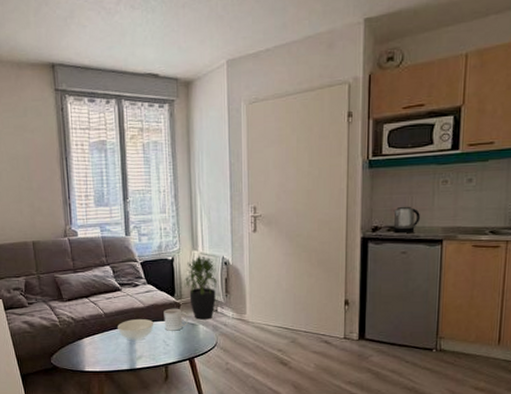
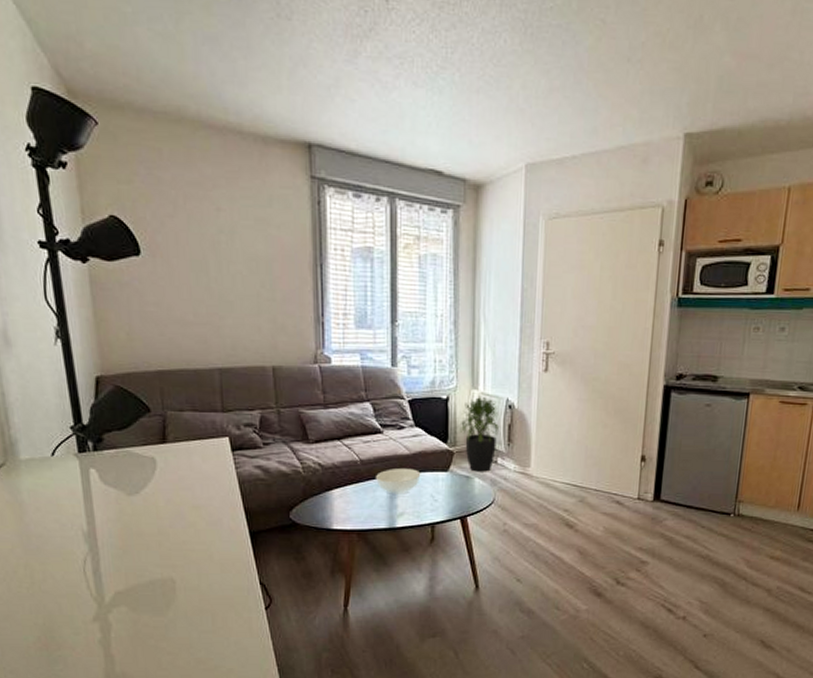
mug: present [164,308,189,331] -> none [433,457,463,484]
kettle: present [393,206,420,234] -> none [698,353,728,385]

